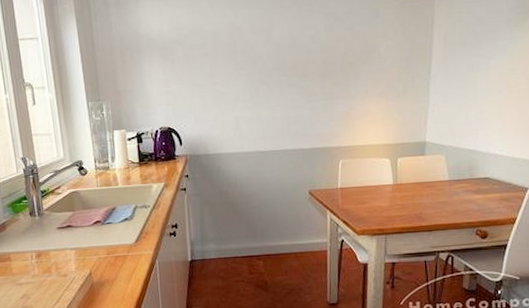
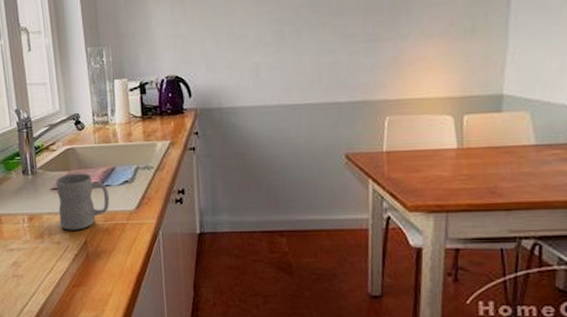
mug: none [61,213,112,264] -> present [56,173,110,230]

